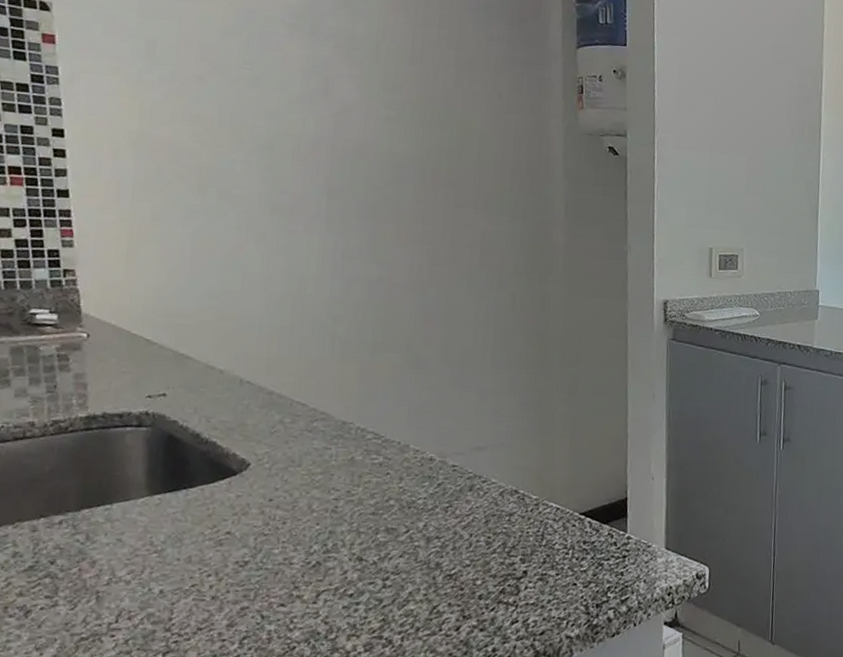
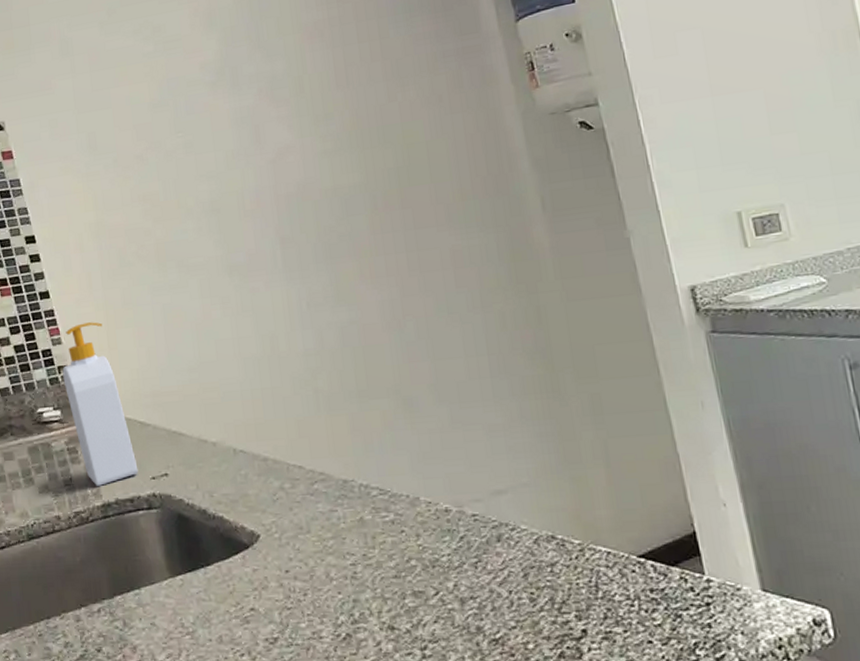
soap bottle: none [67,230,135,398] -> present [62,322,139,487]

